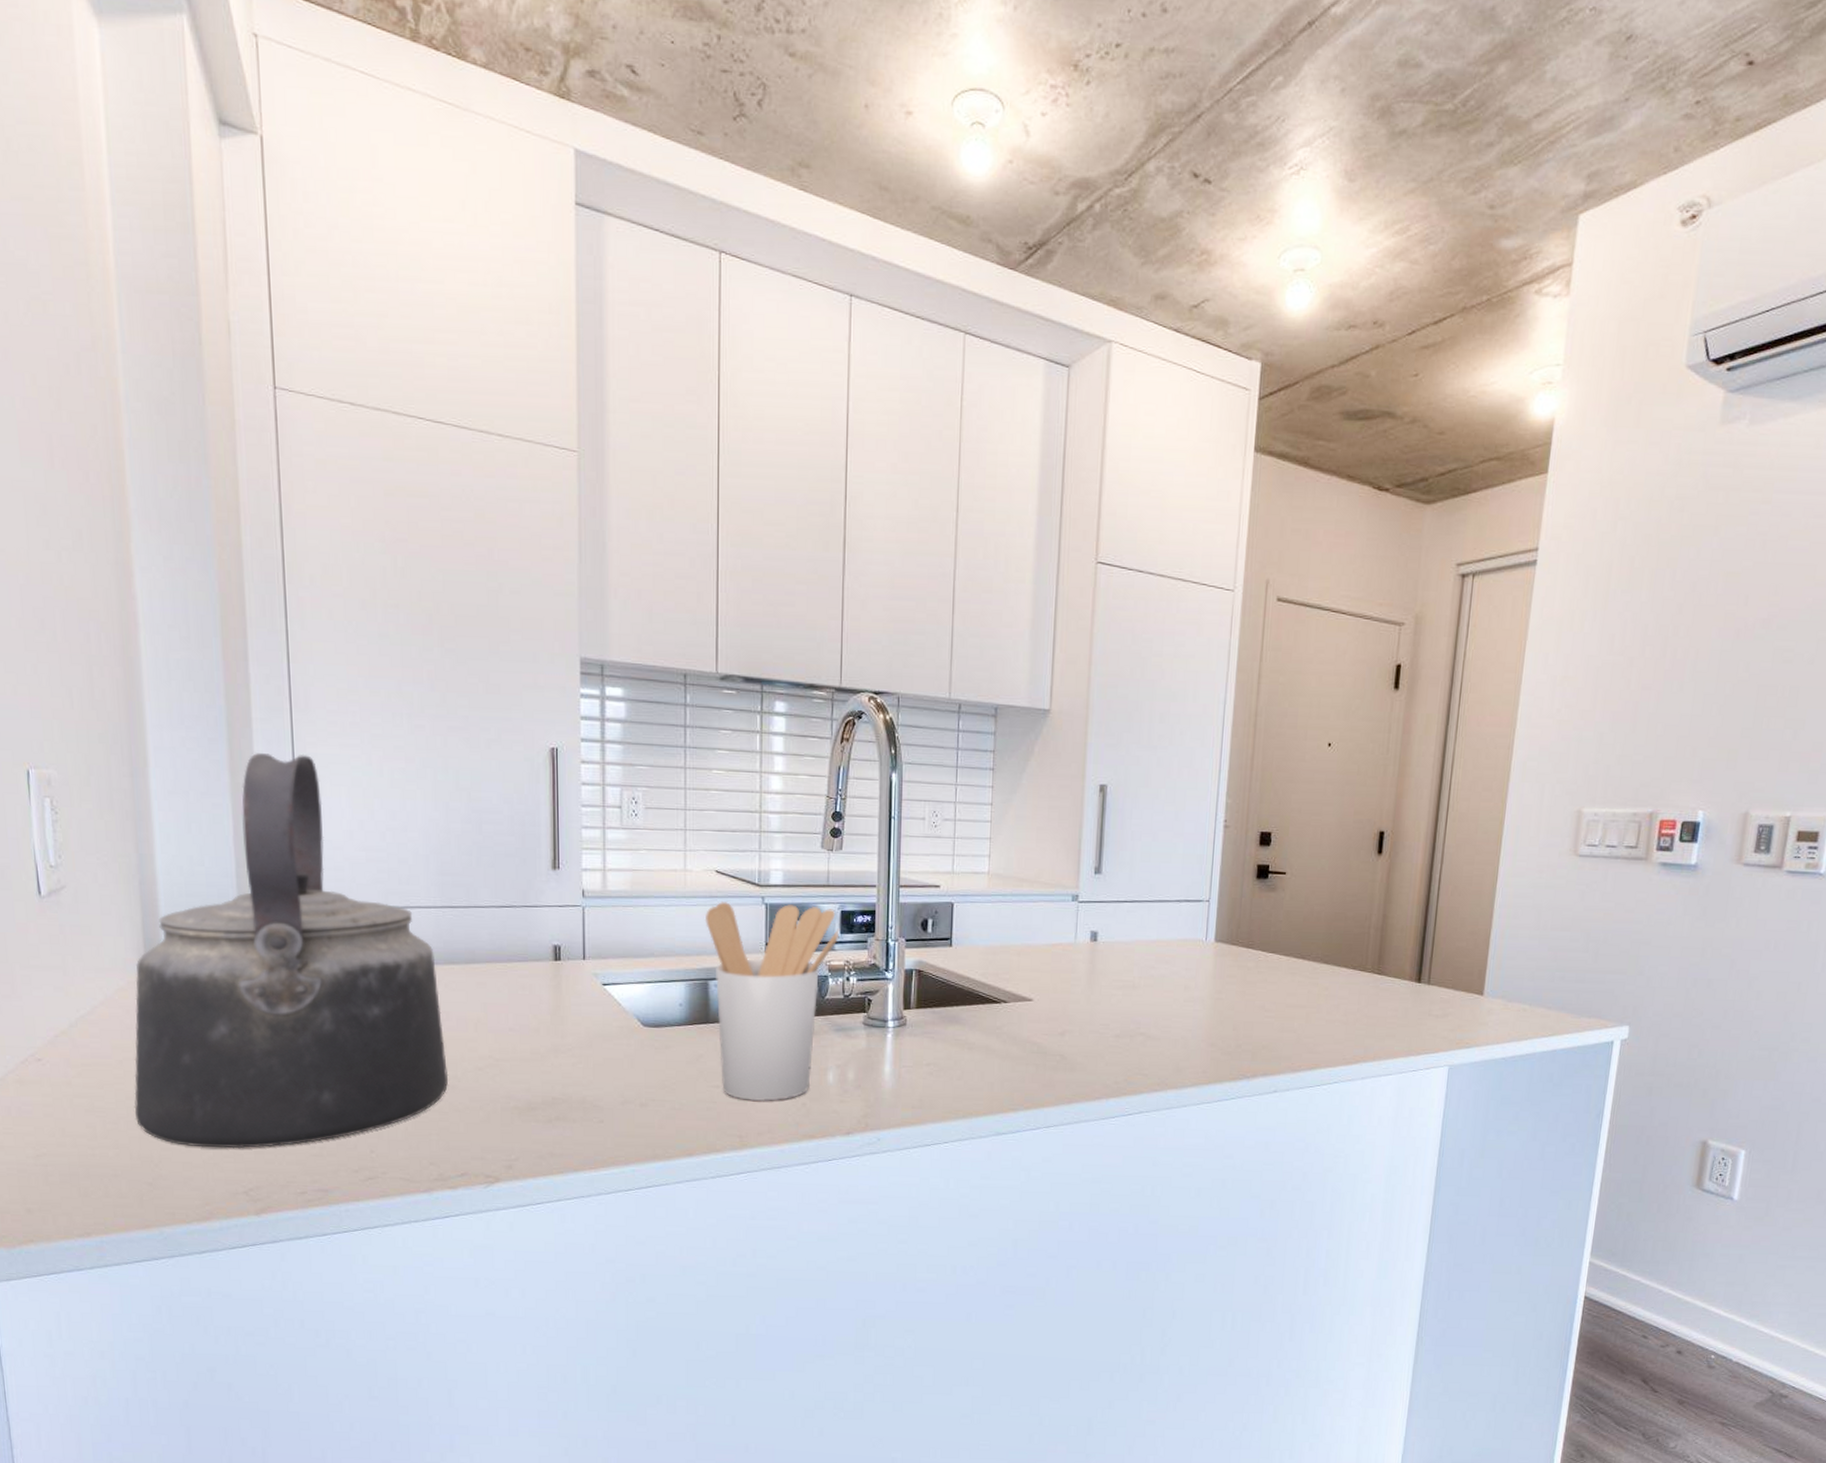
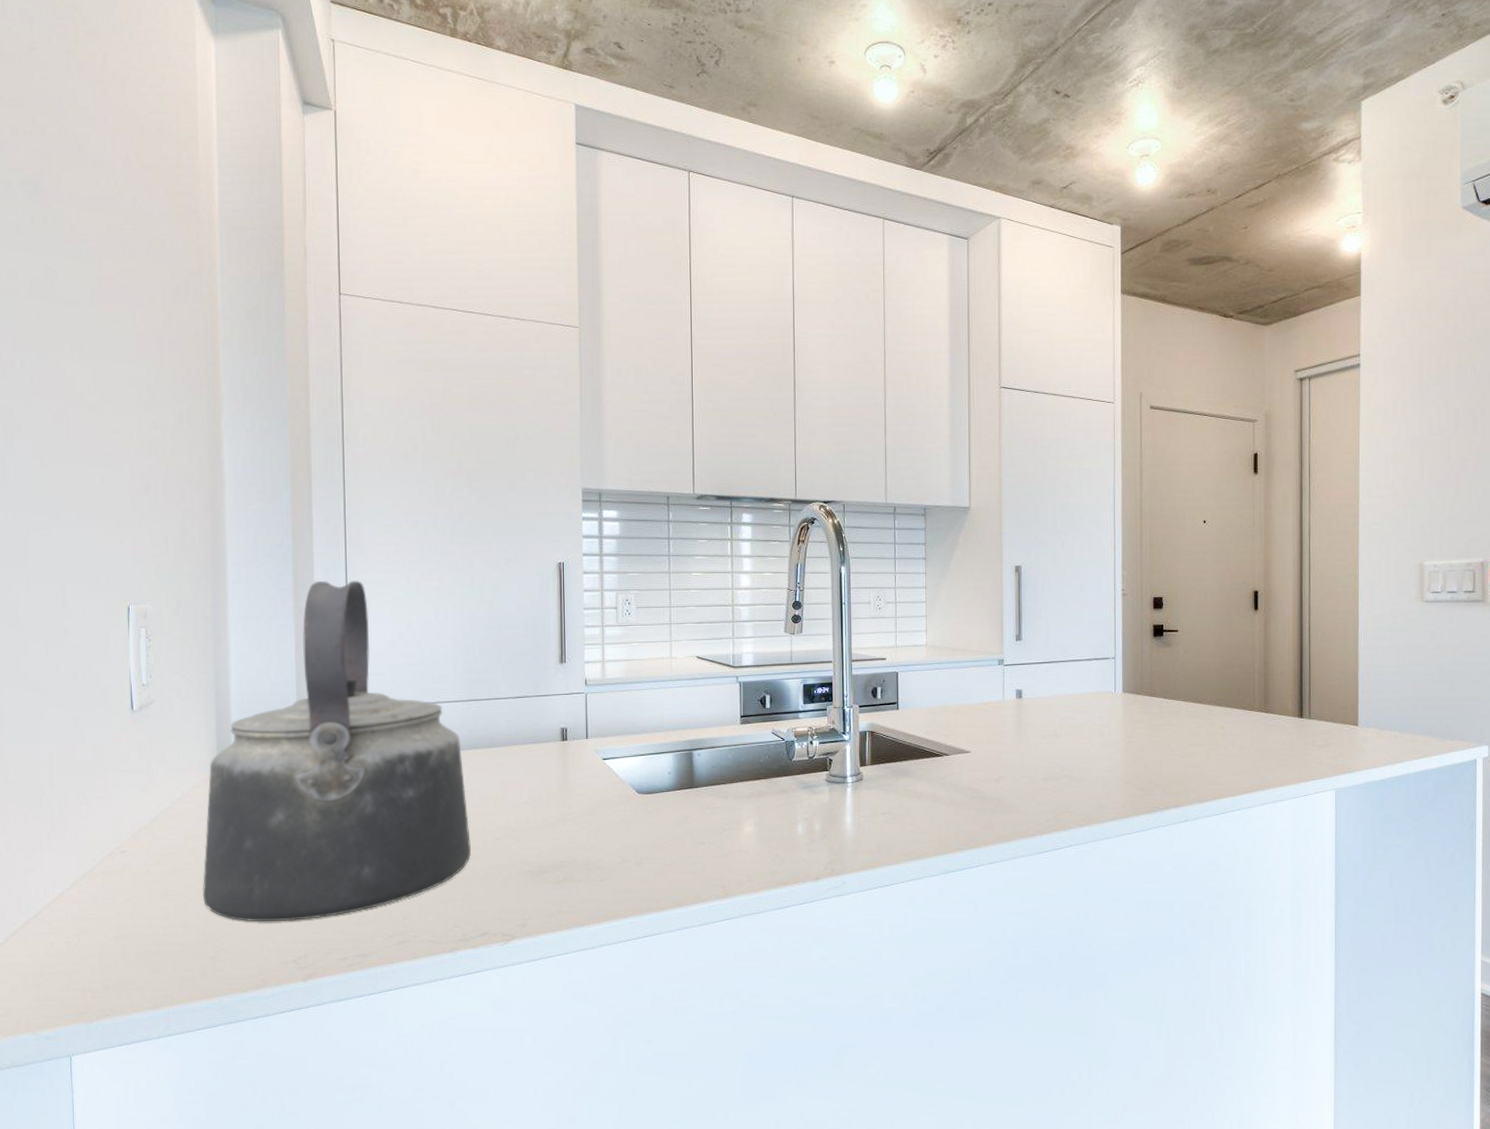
utensil holder: present [704,902,840,1102] -> none [688,681,803,855]

